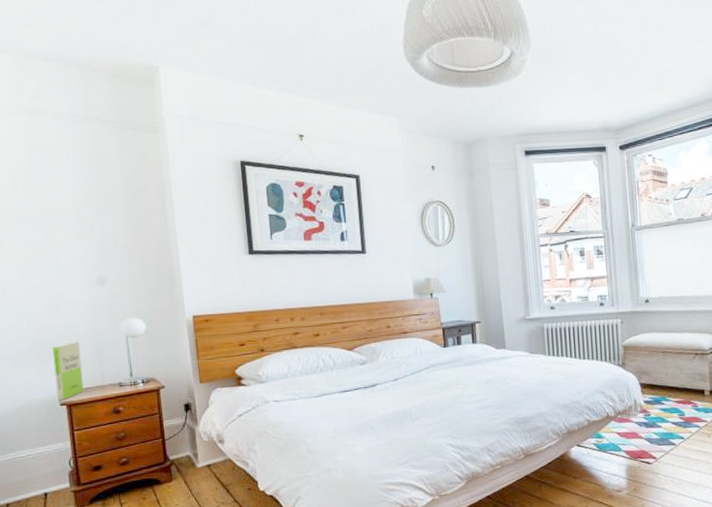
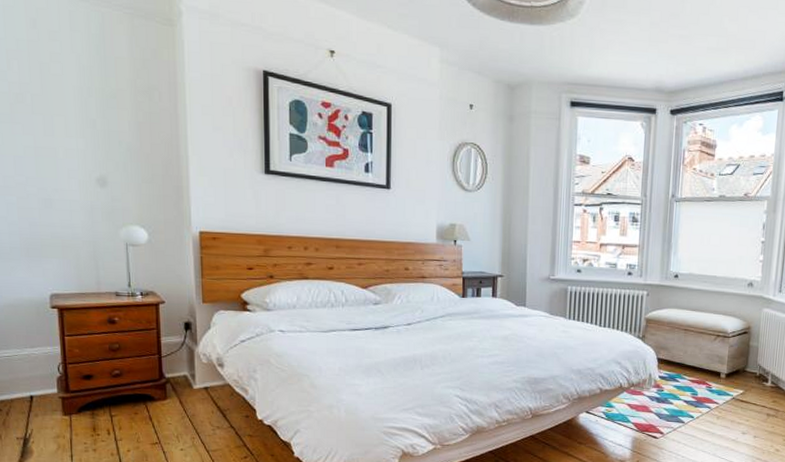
book: present [52,342,84,400] -> none [45,243,78,303]

